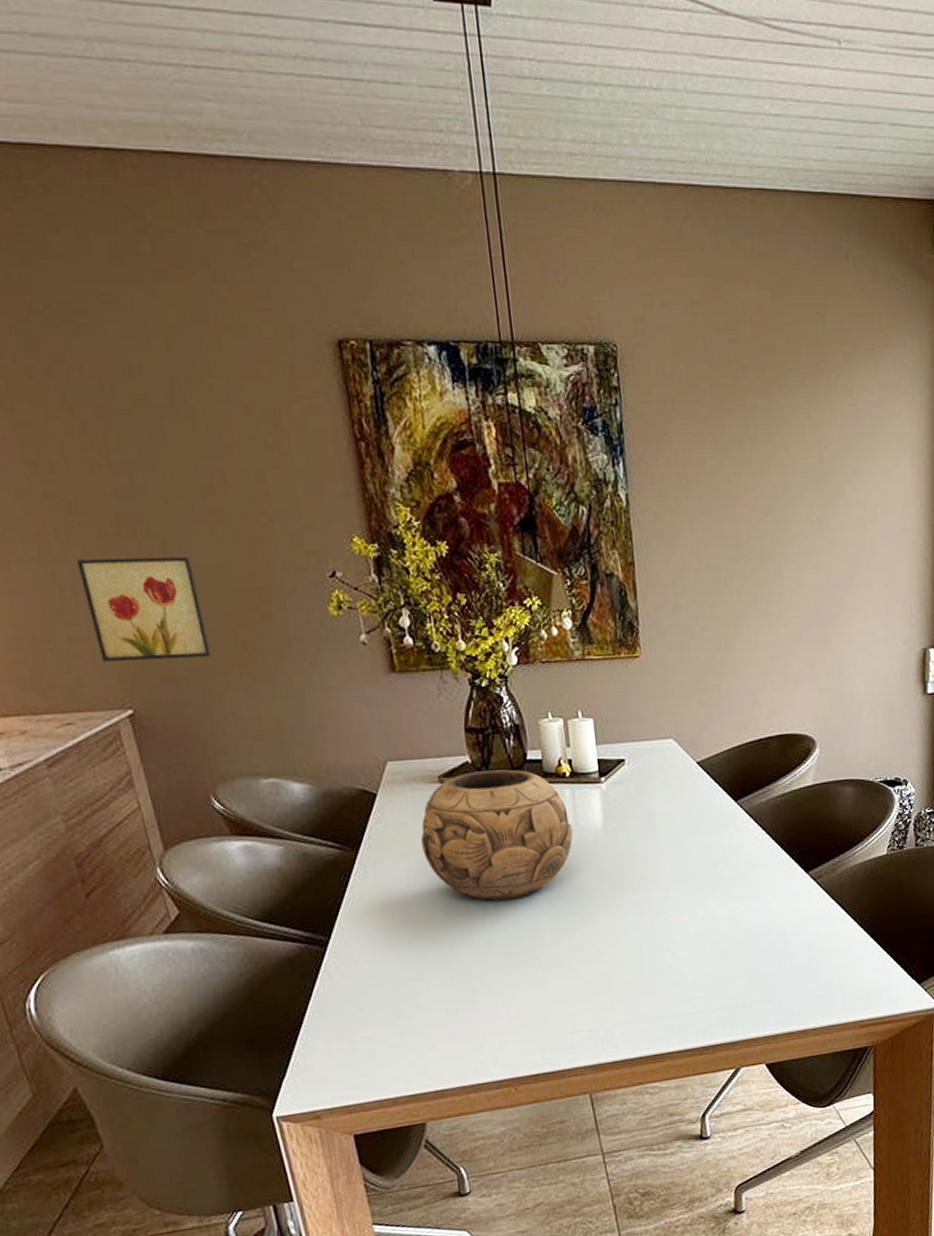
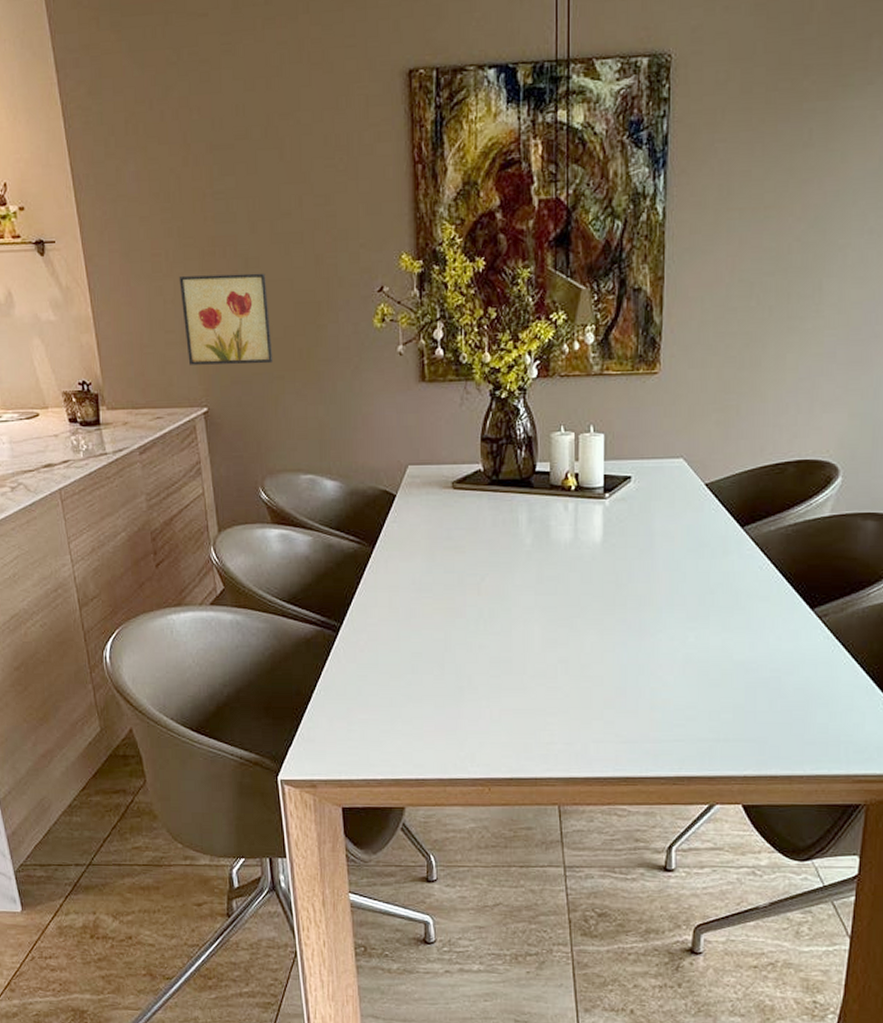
decorative bowl: present [420,769,573,901] -> none [429,479,572,606]

